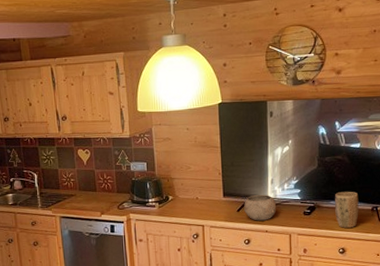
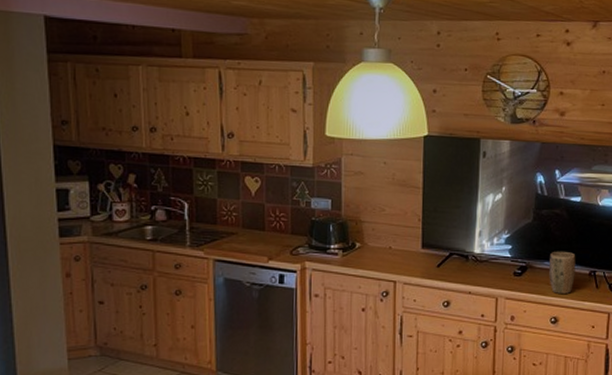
bowl: present [244,194,277,221] -> none [445,248,483,280]

